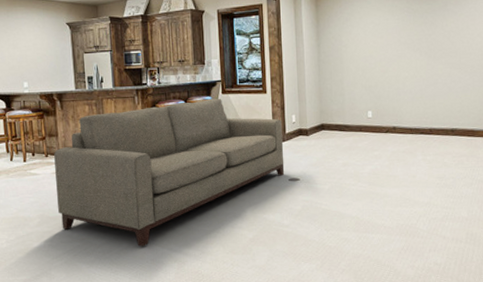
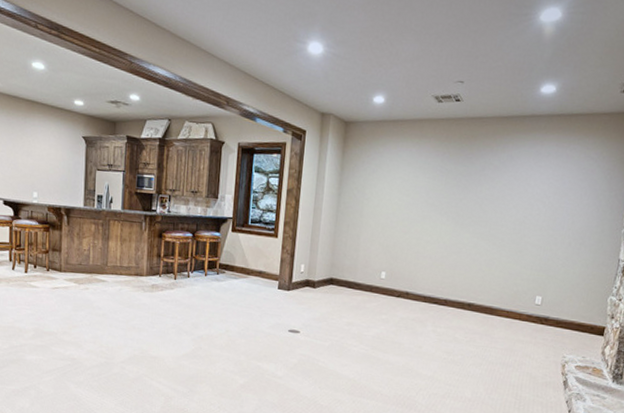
sofa: present [54,98,285,246] -> none [53,234,289,375]

